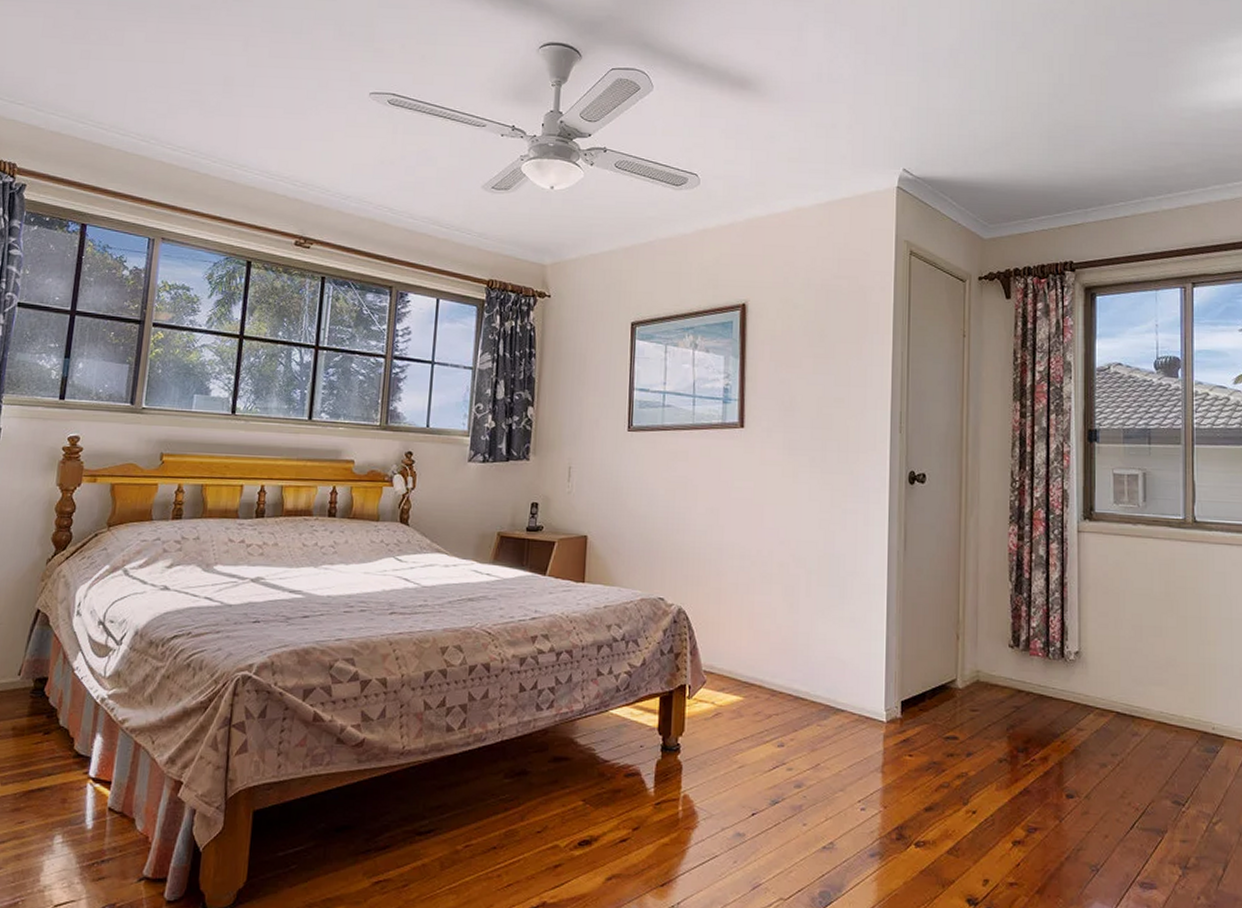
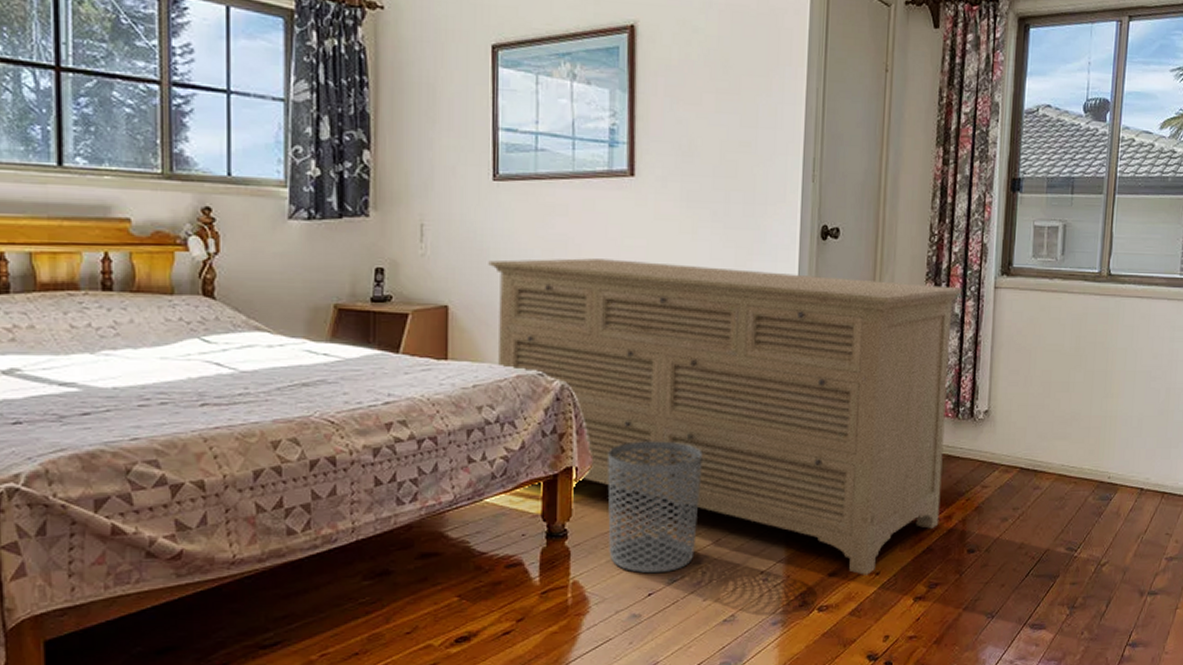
dresser: none [621,497,1045,813] -> present [488,258,962,575]
waste bin: none [716,664,803,794] -> present [607,441,703,574]

